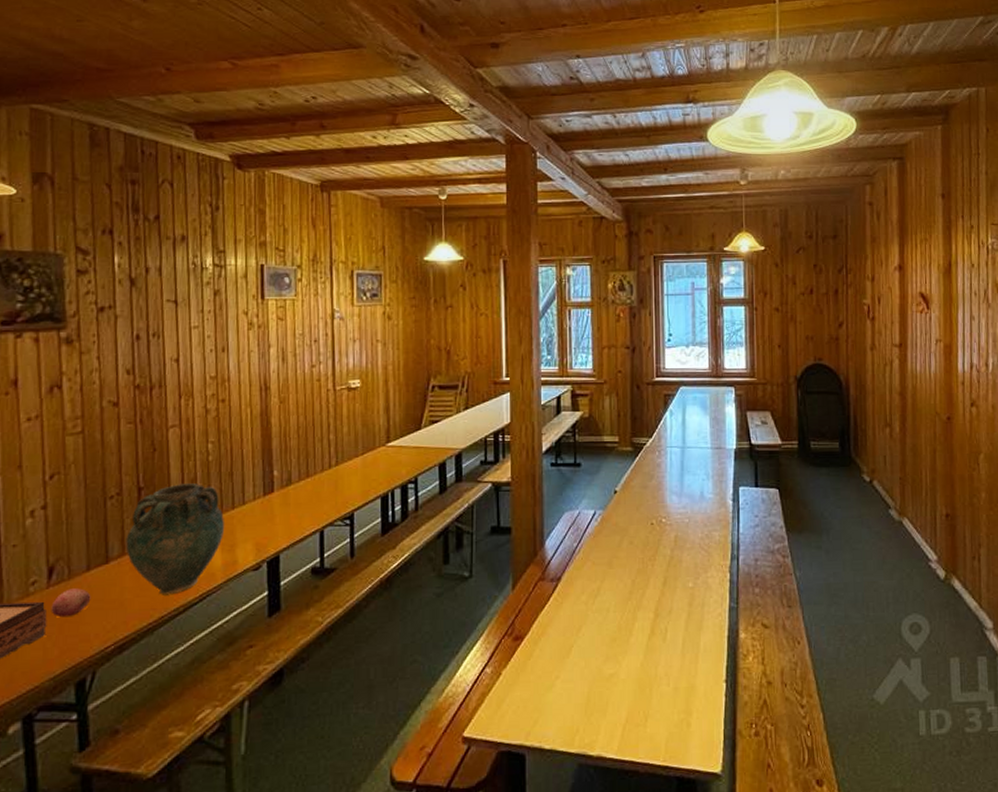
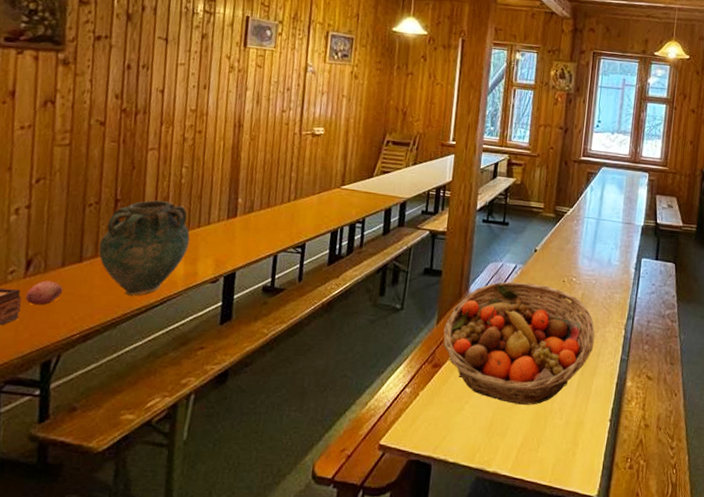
fruit basket: none [521,530,696,674] -> present [443,282,595,405]

